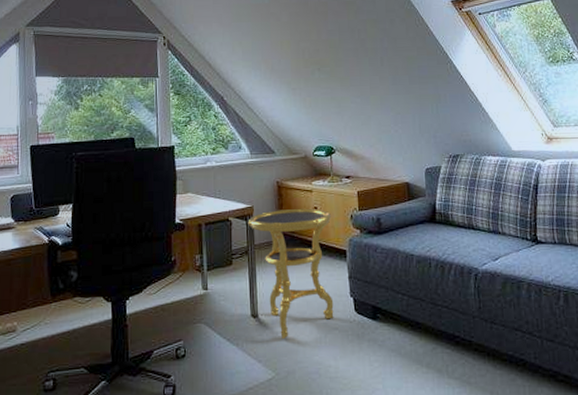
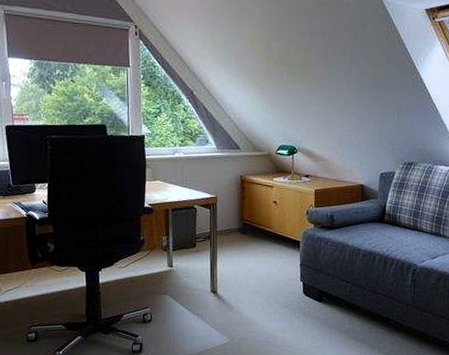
side table: present [248,209,334,340] -> none [211,201,289,313]

